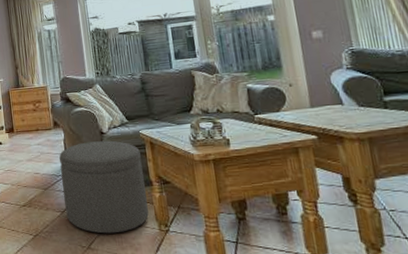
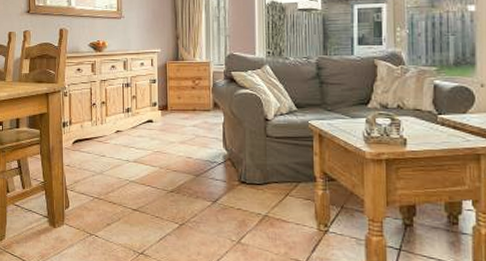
ottoman: present [59,140,149,234] -> none [216,128,308,230]

